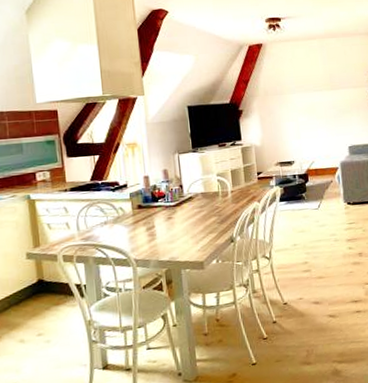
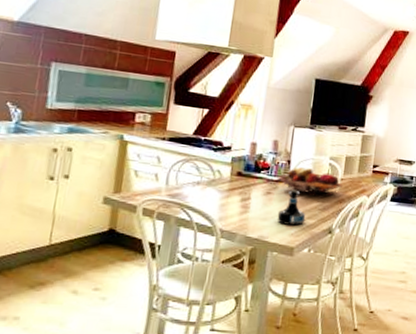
fruit basket: none [175,188,235,212] -> present [278,167,343,196]
tequila bottle: none [182,210,208,243] -> present [277,189,306,226]

